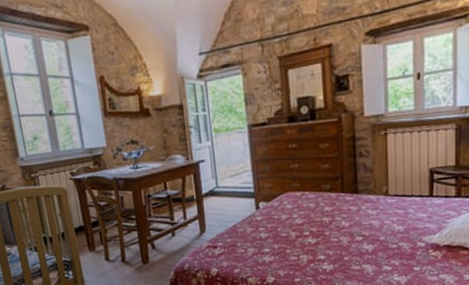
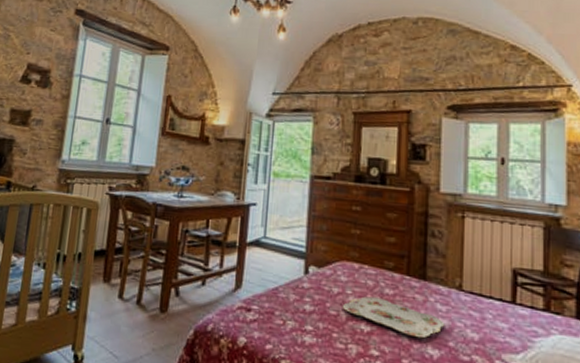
serving tray: none [291,215,376,239] -> present [342,296,445,339]

